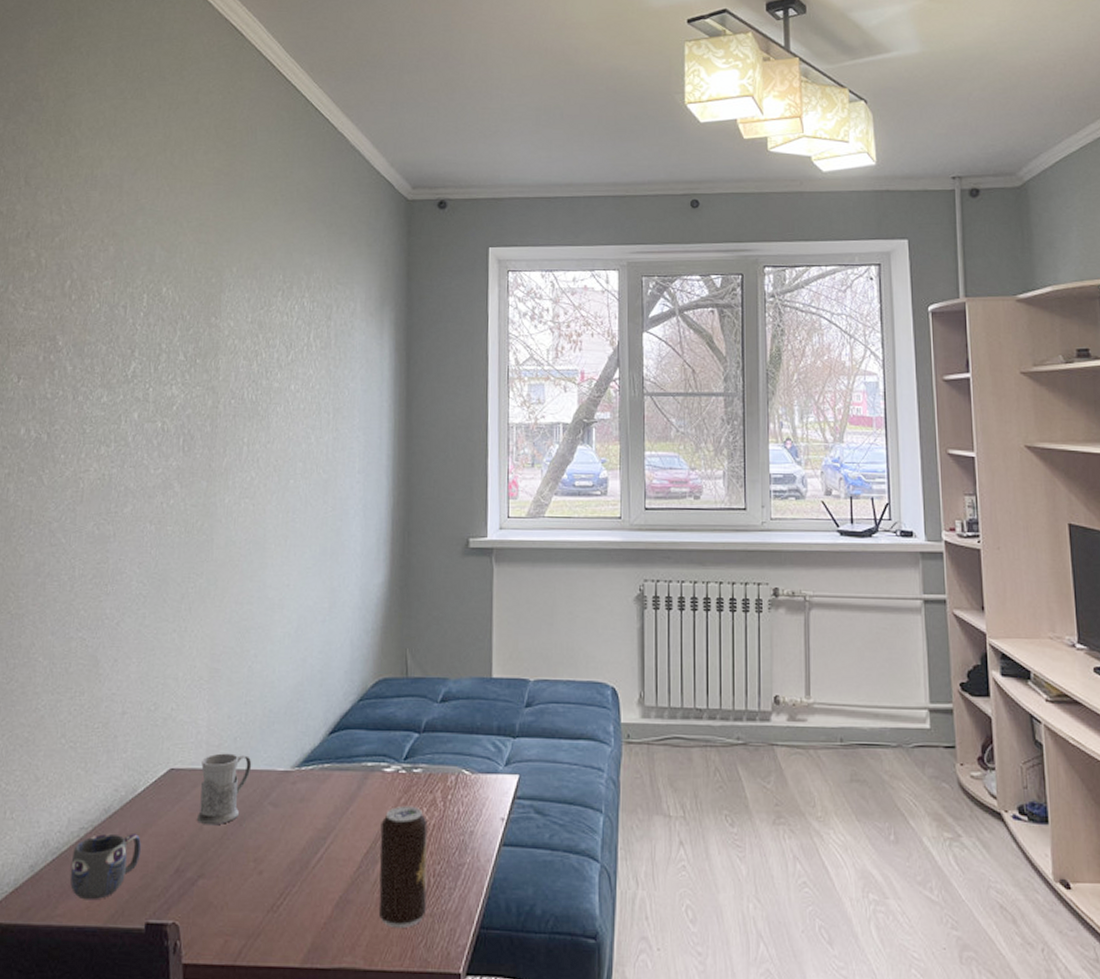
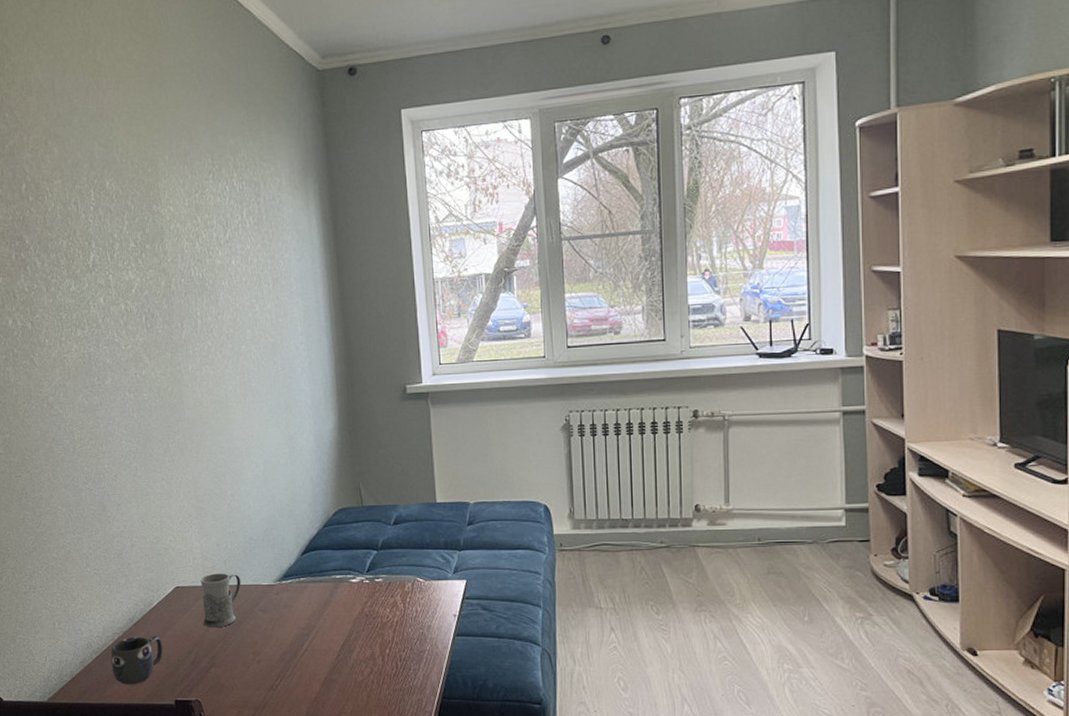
beverage can: present [378,805,428,929] -> none [352,607,396,700]

